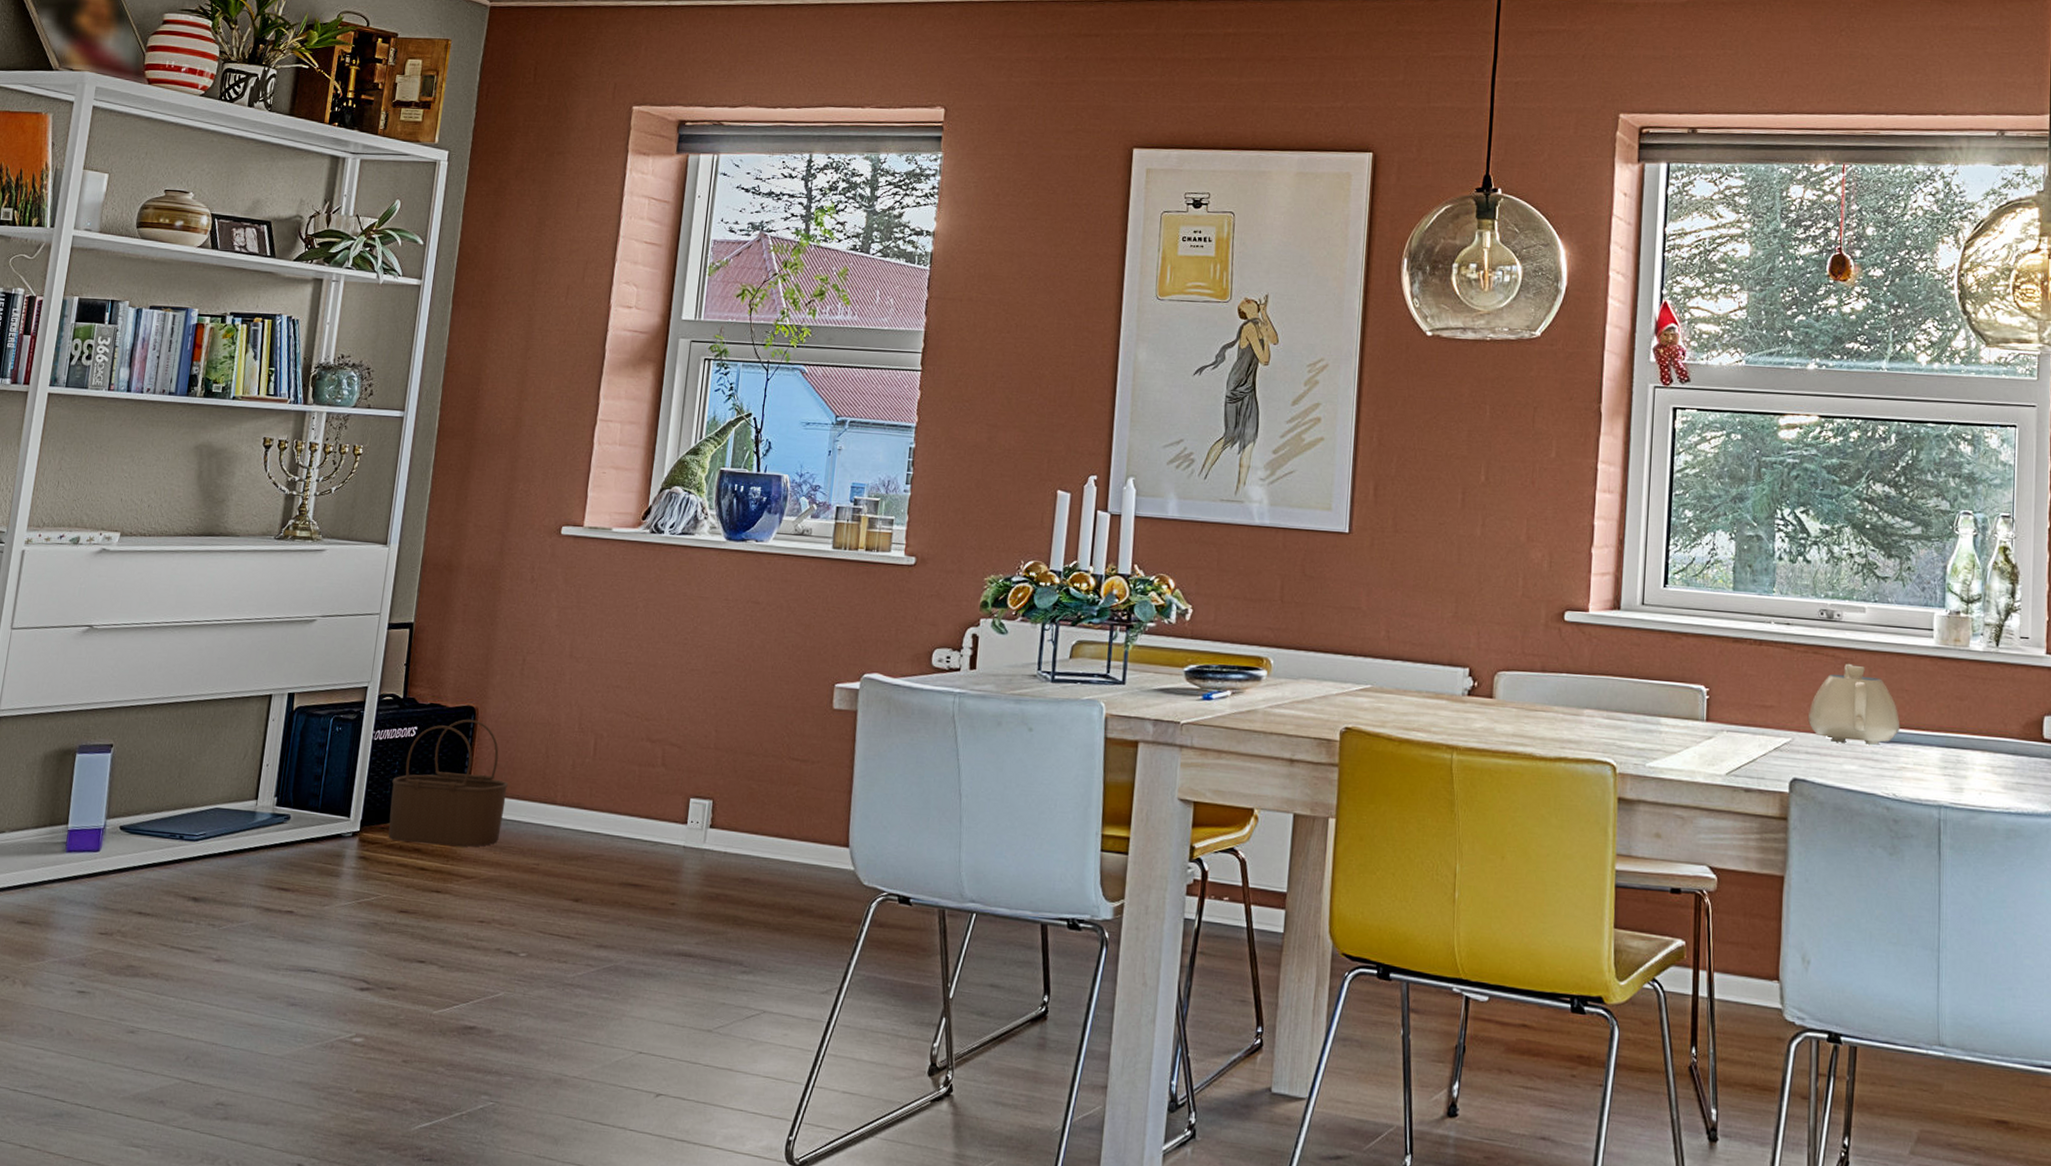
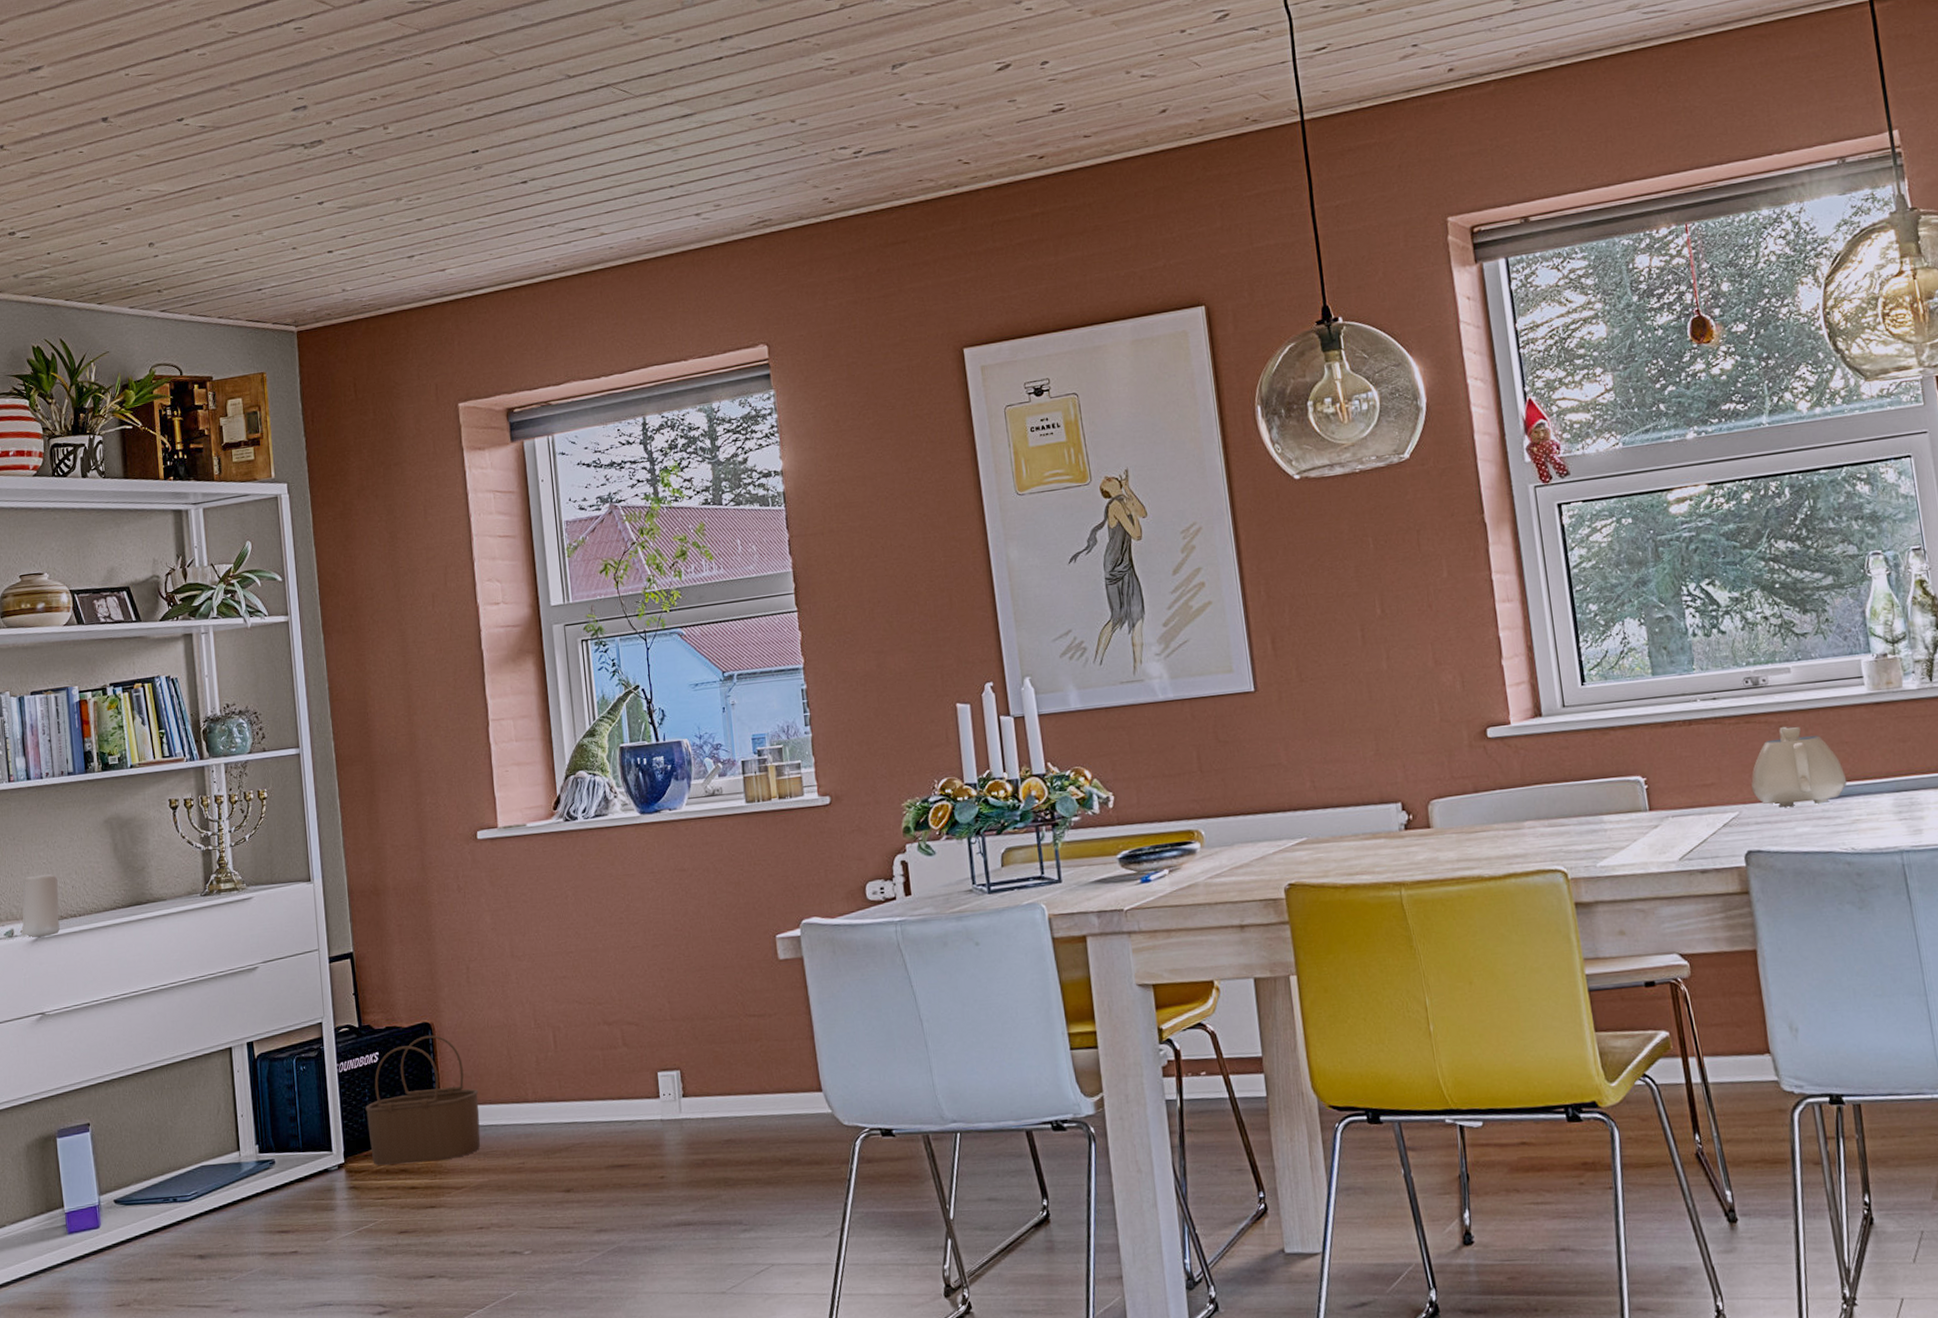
candle: none [87,486,136,551] -> present [22,873,60,938]

